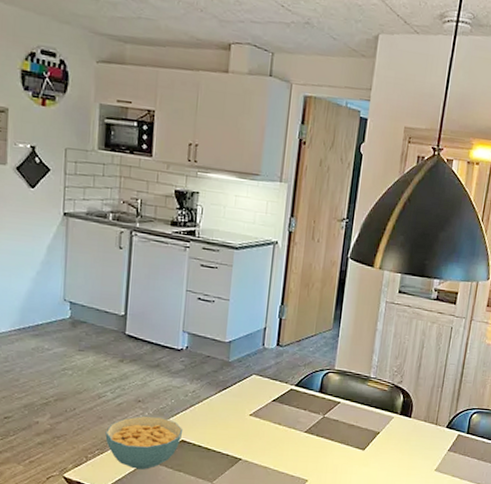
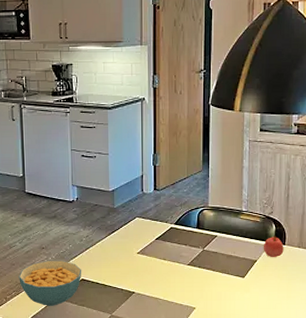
apple: none [387,407,410,430] -> present [263,236,284,257]

